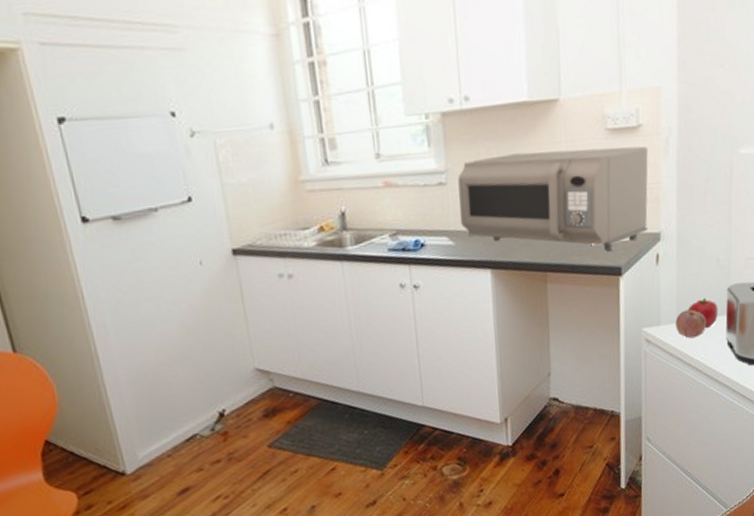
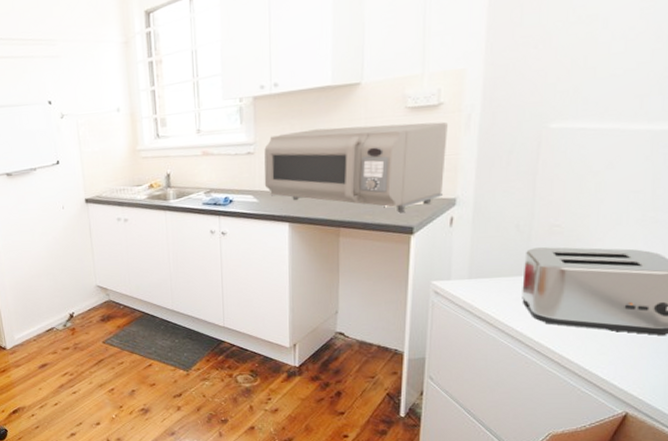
fruit: present [675,309,706,339] -> none [467,268,500,294]
fruit: present [687,298,719,329] -> none [480,259,515,287]

